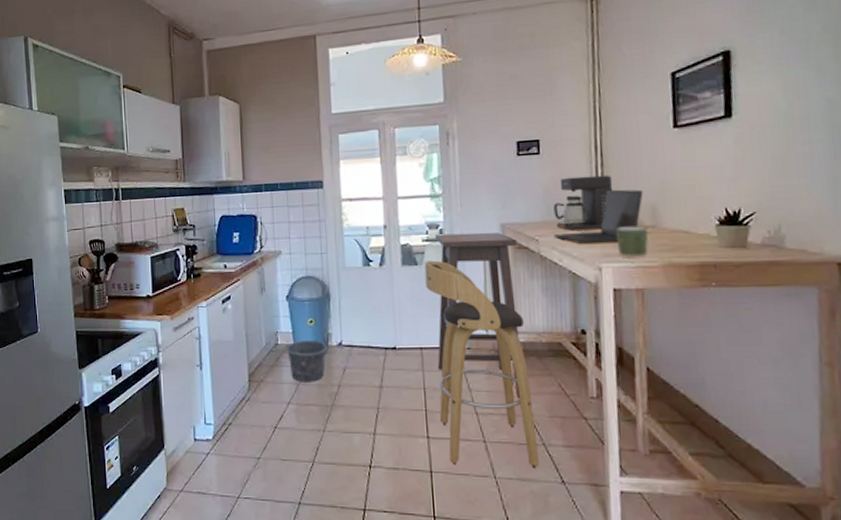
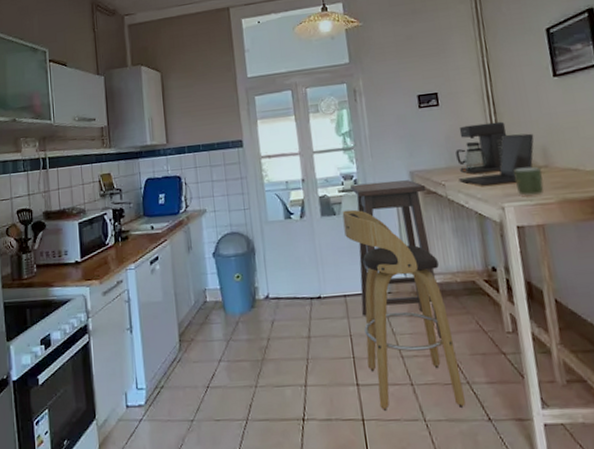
bucket: present [285,325,328,382] -> none [214,280,255,338]

